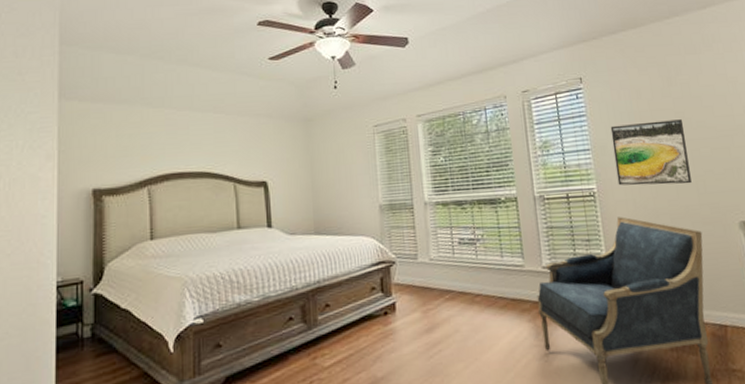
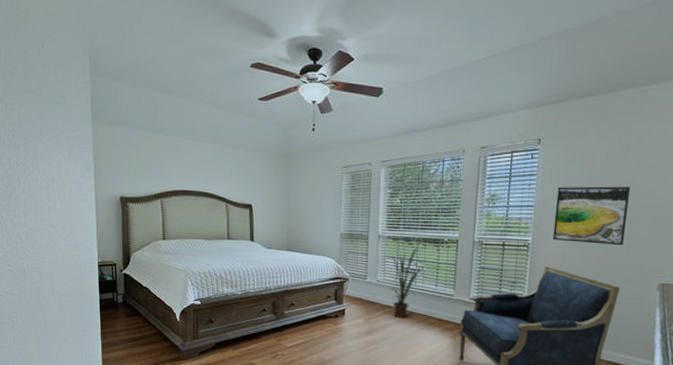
house plant: none [444,211,482,305] -> present [390,247,423,319]

